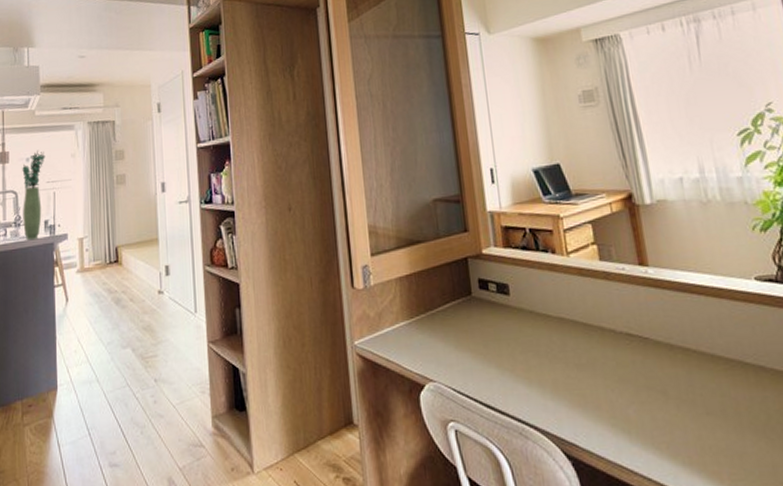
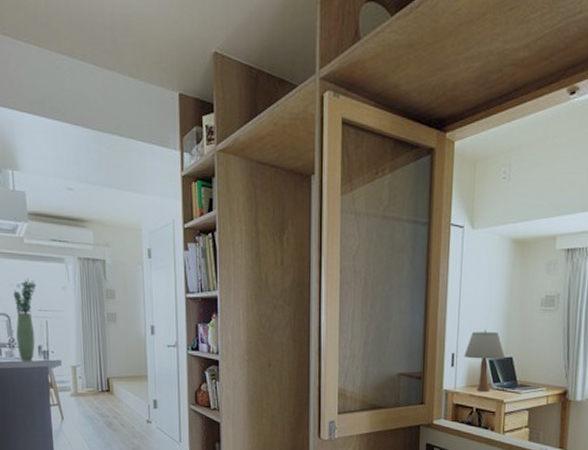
table lamp: none [504,137,551,210] -> present [464,329,505,393]

